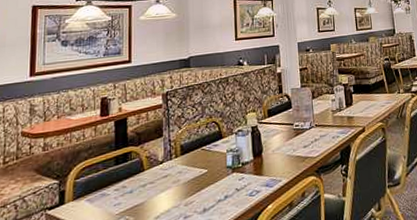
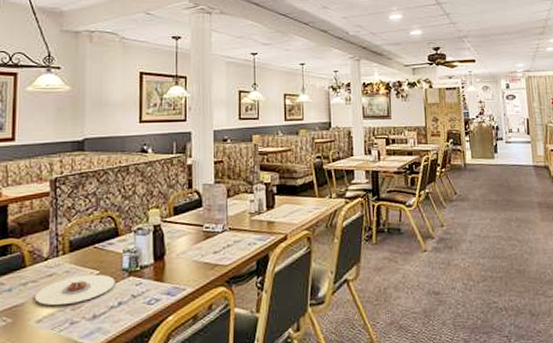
plate: none [152,172,221,203] -> present [34,274,115,305]

